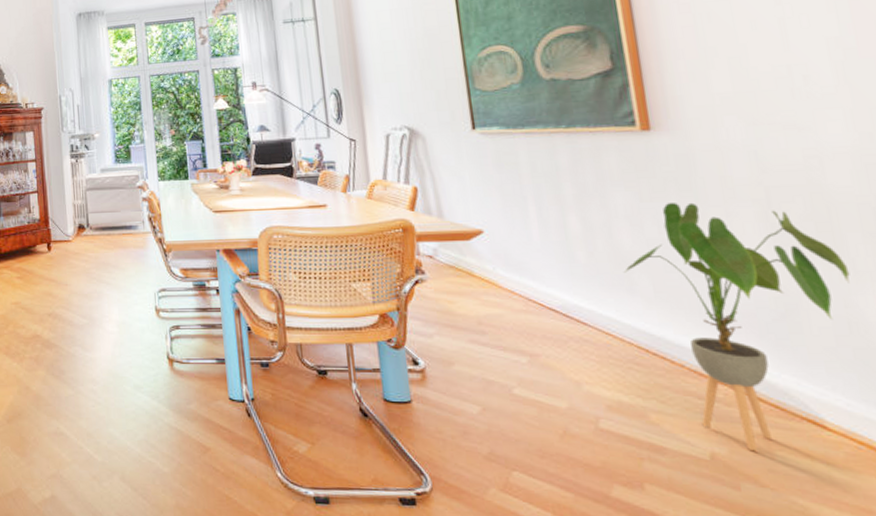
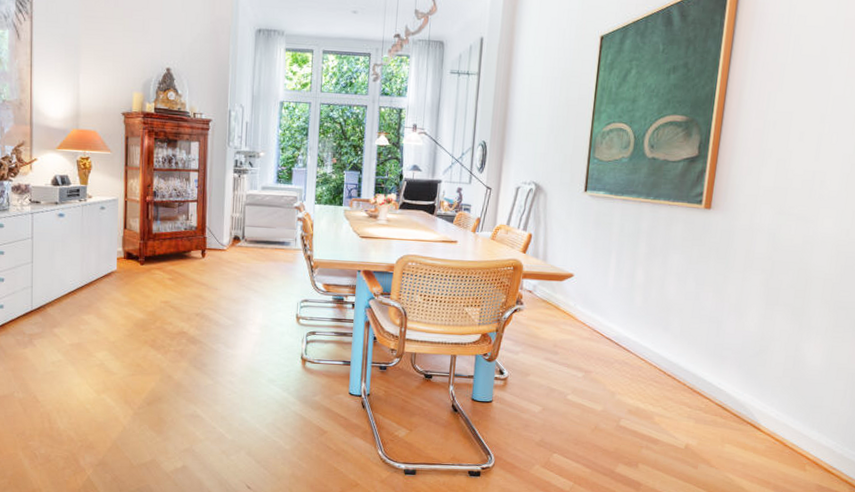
house plant: present [623,202,850,452] -> none [664,266,806,444]

